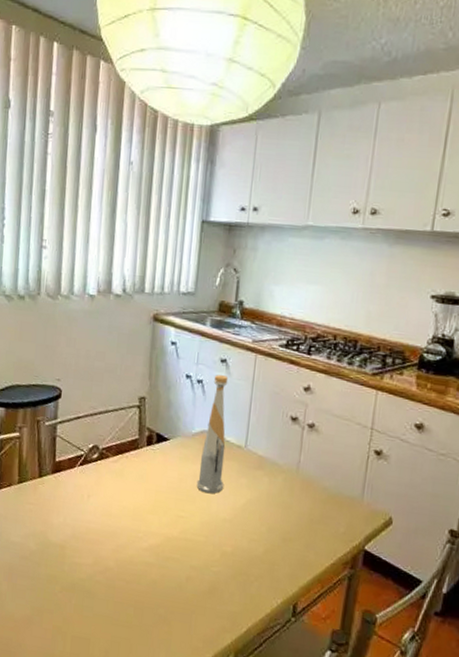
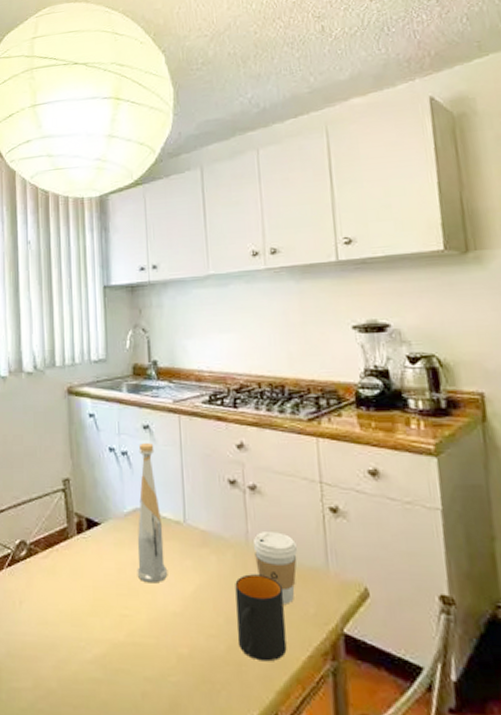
mug: none [274,495,321,564] -> present [235,574,287,662]
coffee cup: none [302,463,341,523] -> present [253,532,298,604]

